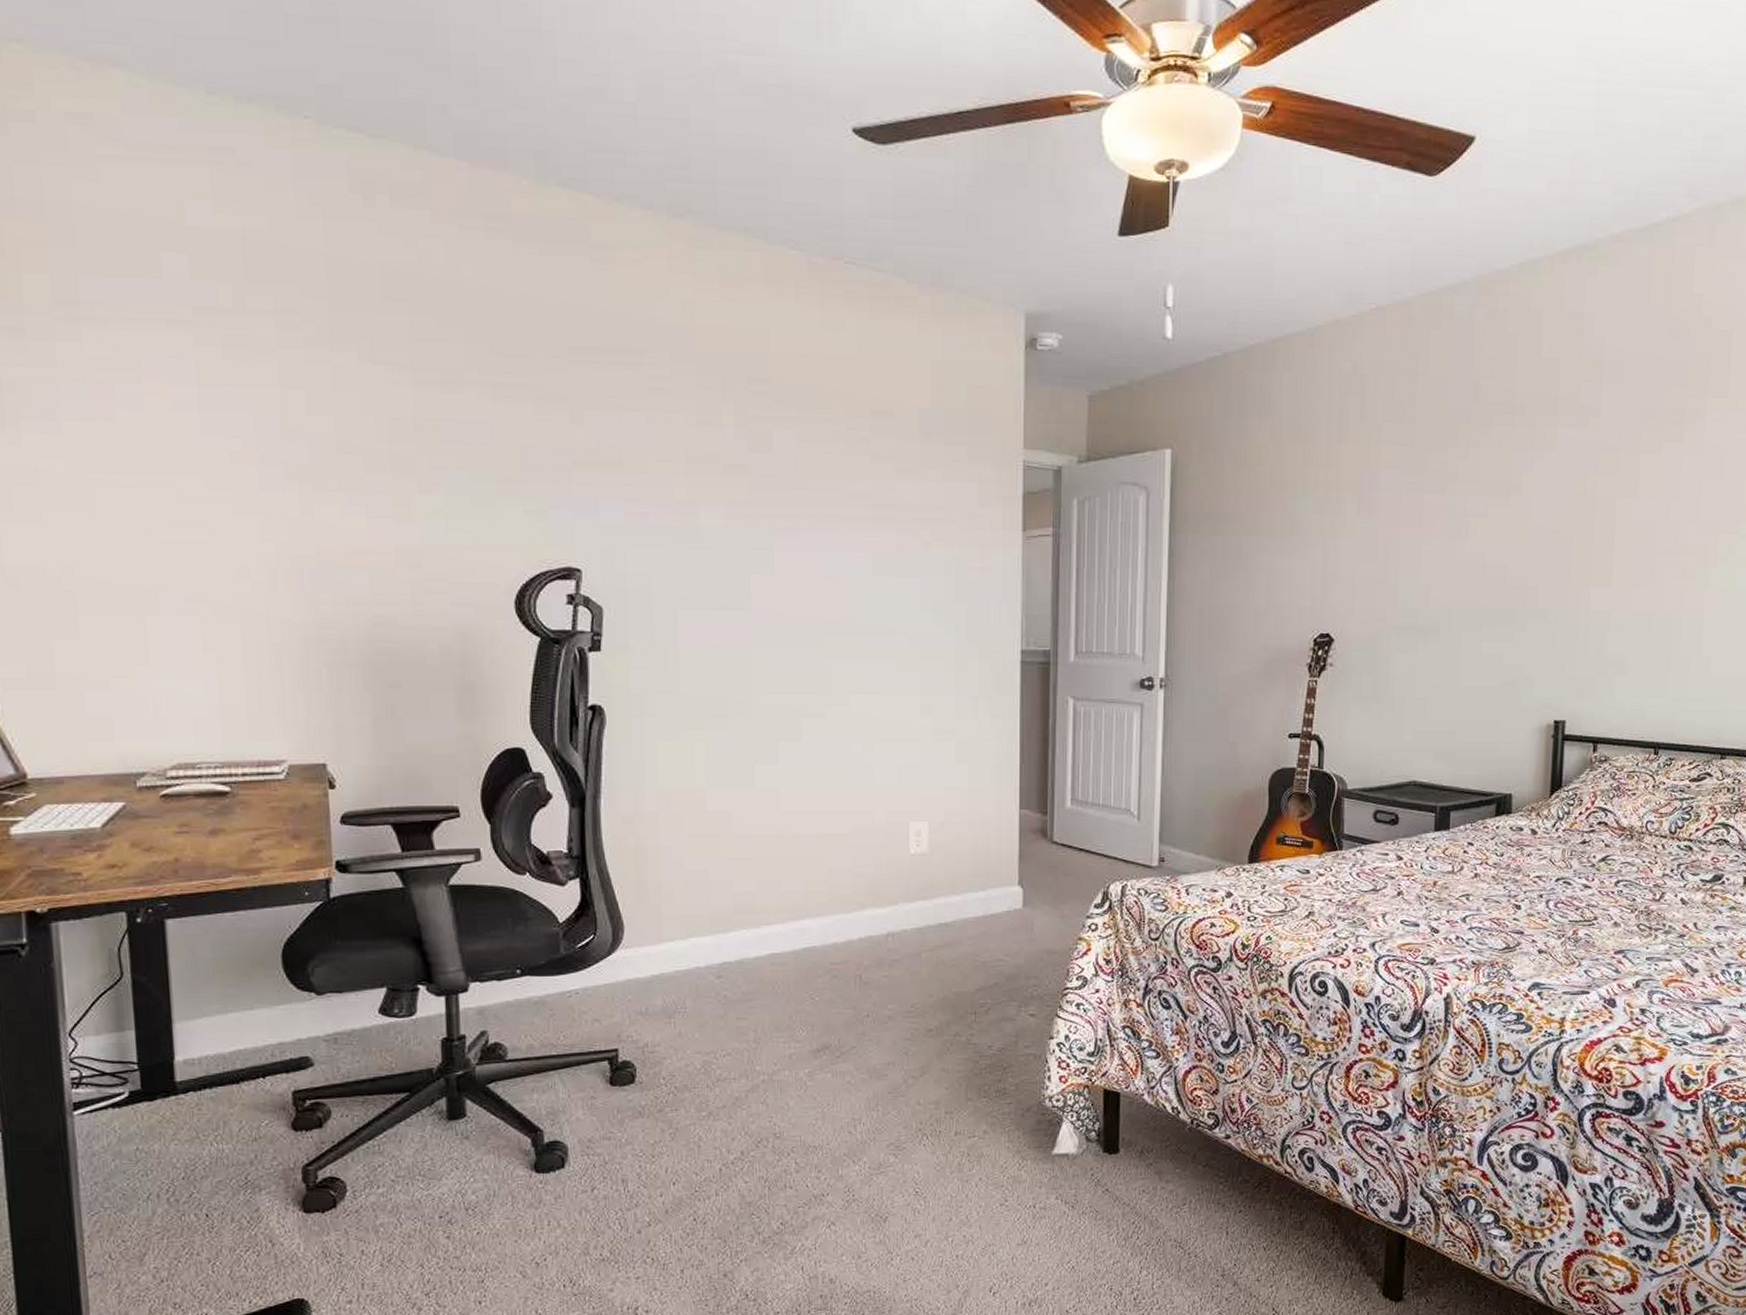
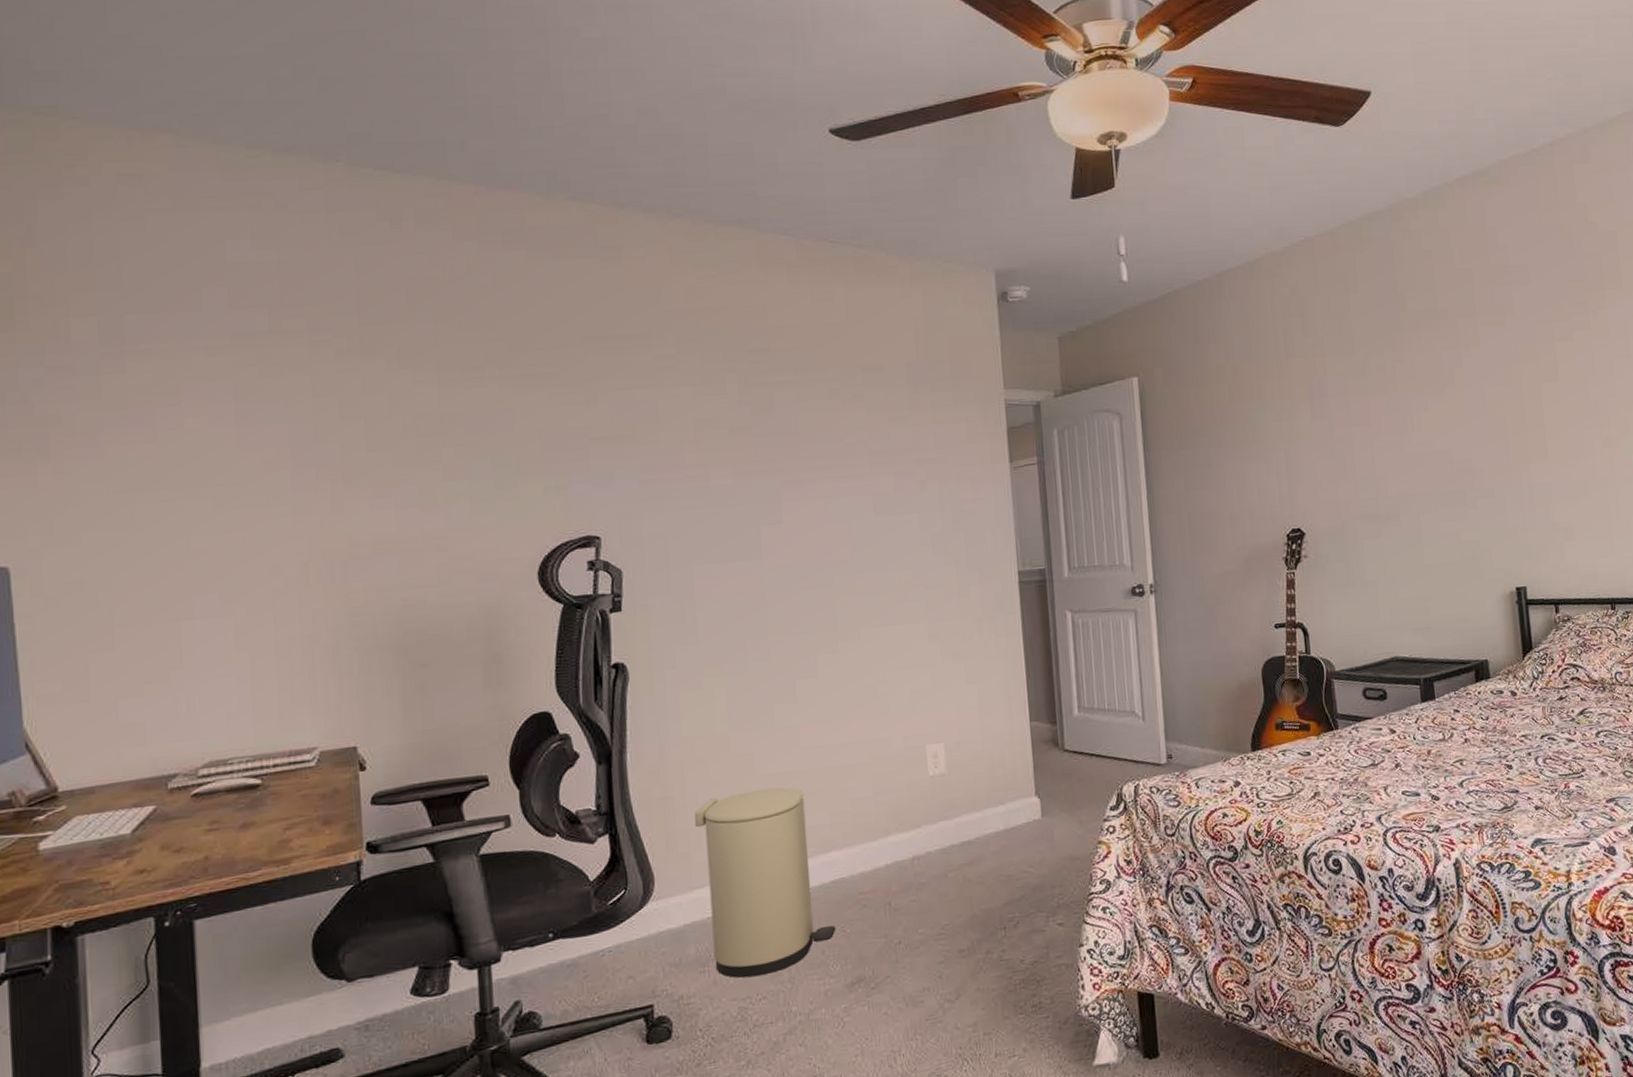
pedal bin: none [668,849,805,1032] -> present [695,787,836,978]

